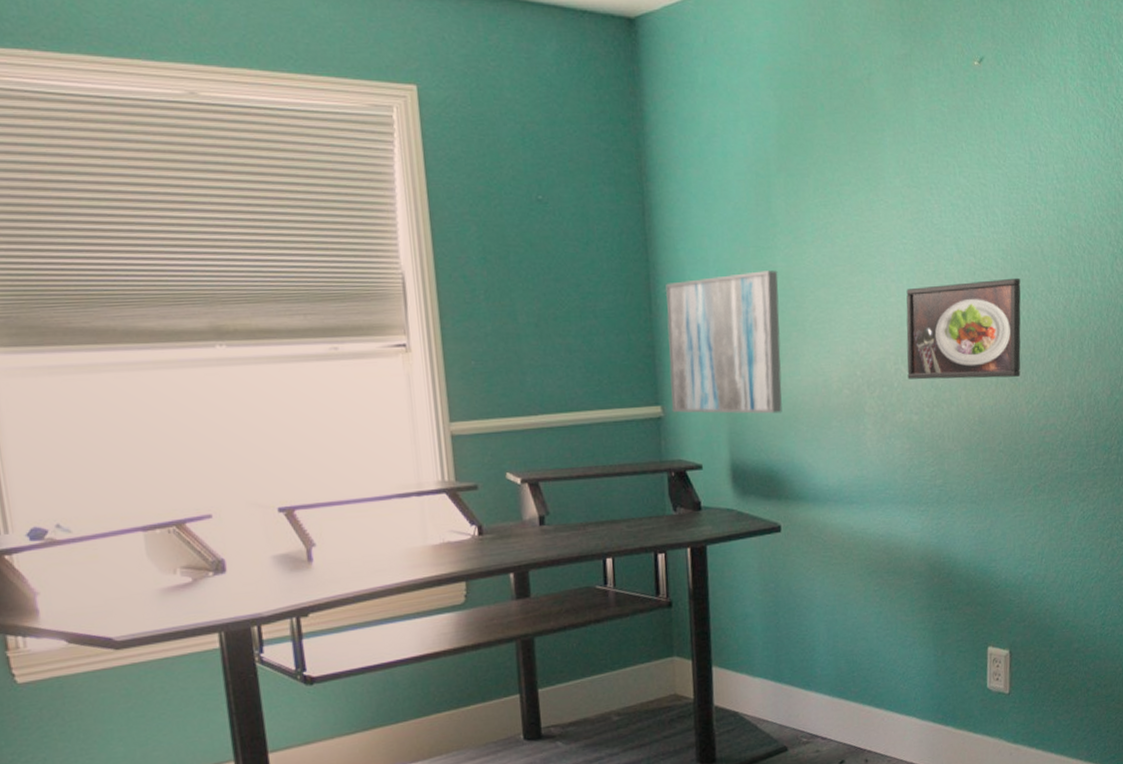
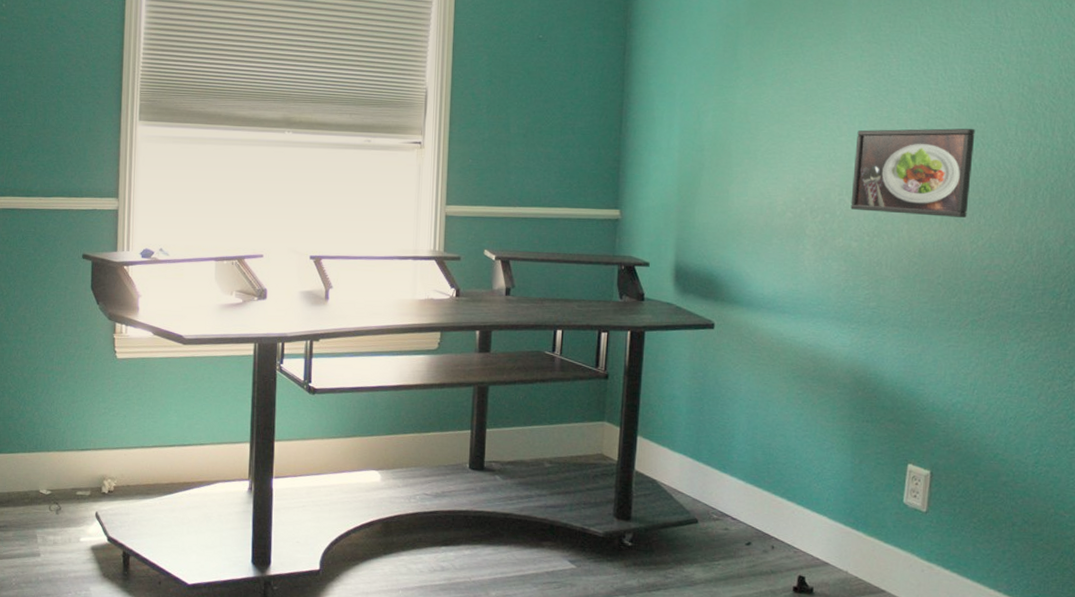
wall art: present [665,270,783,414] -> none [628,105,737,227]

